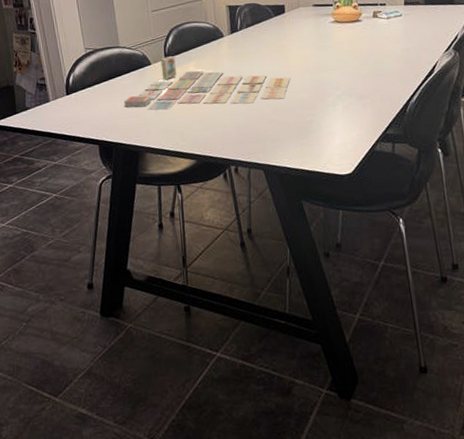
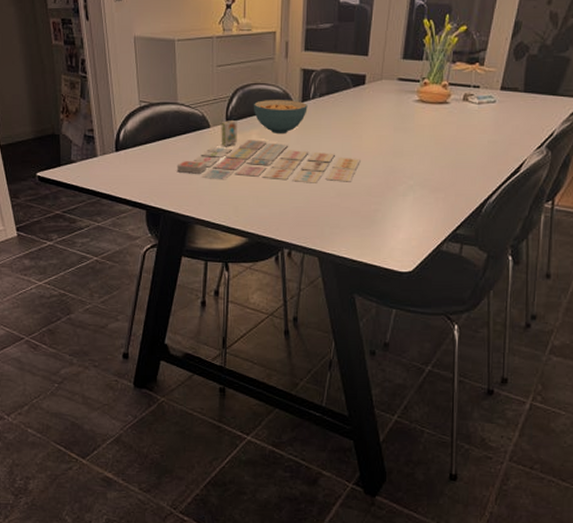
cereal bowl: none [187,33,237,64] -> present [253,100,308,133]

